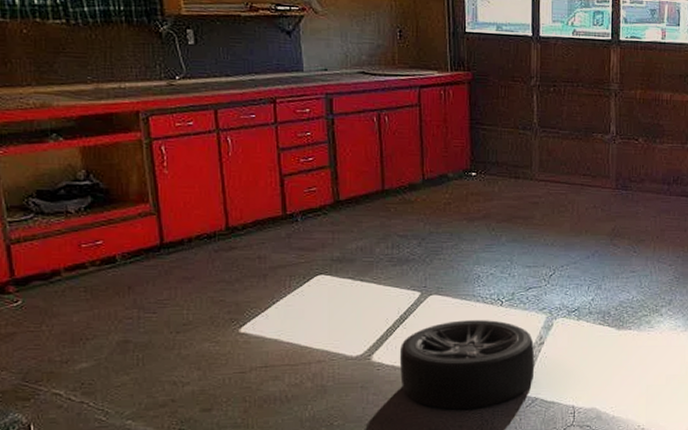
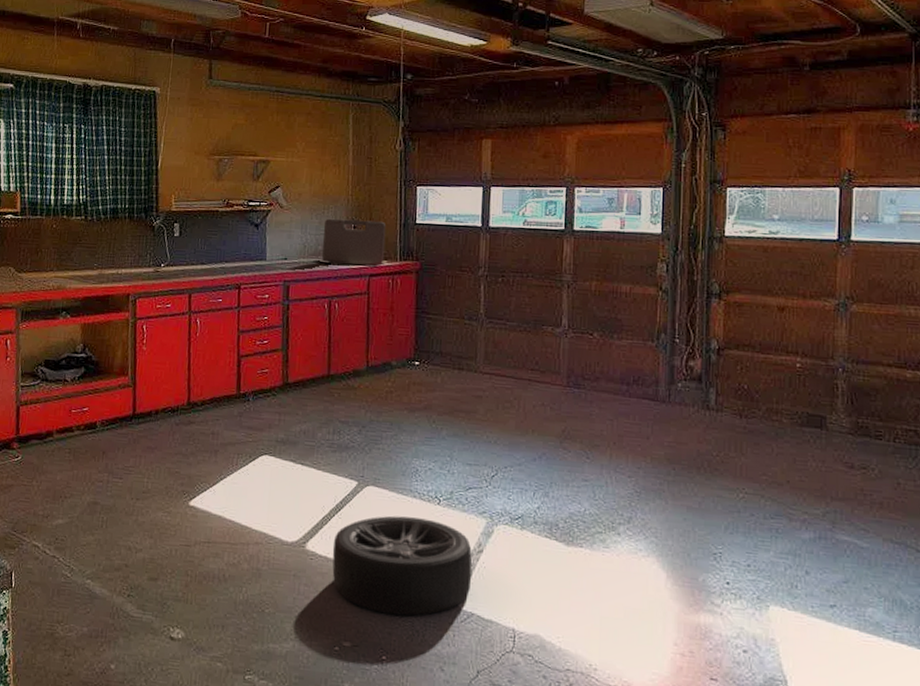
tool box: none [366,25,435,77] -> present [322,218,386,267]

